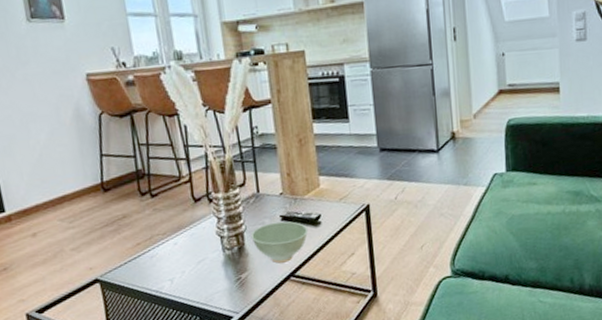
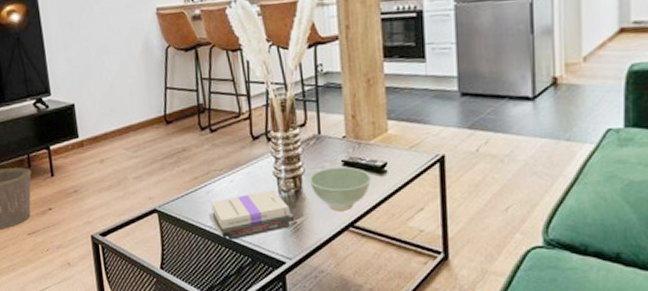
books: none [154,249,240,302] -> present [209,190,295,240]

